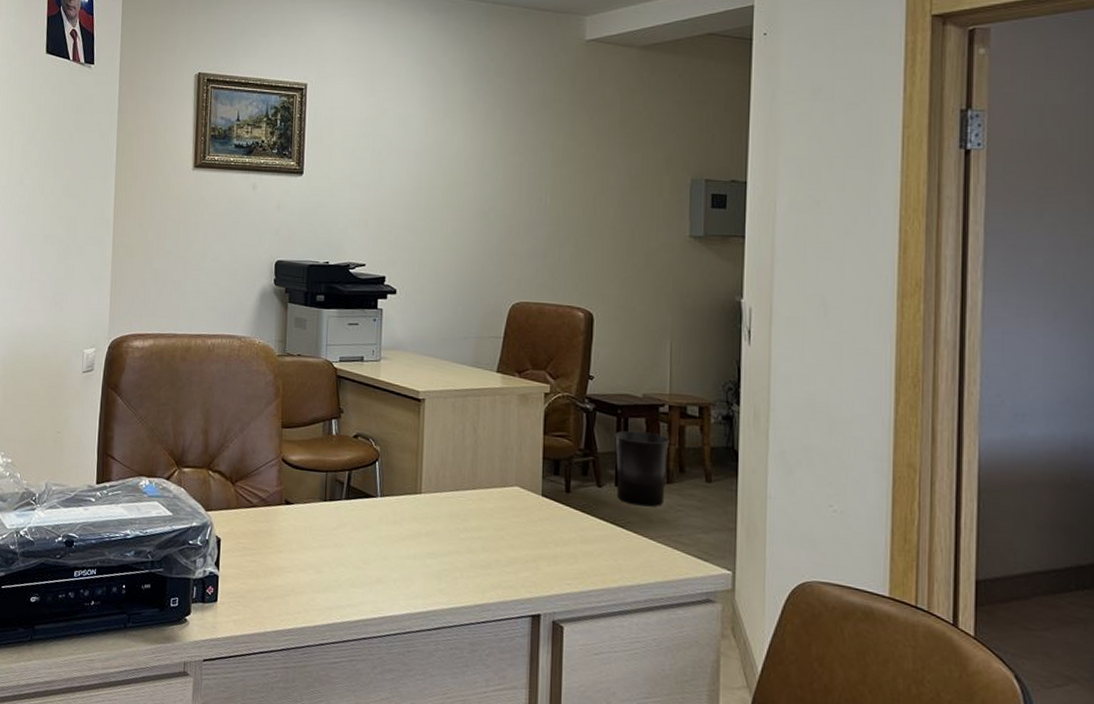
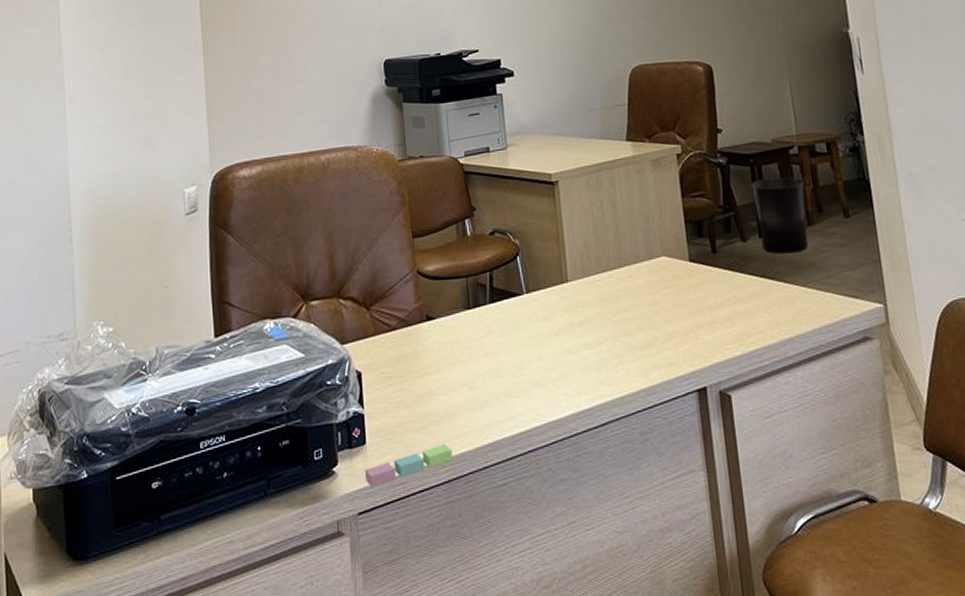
sticky notes: none [213,615,293,641] -> present [365,444,453,487]

